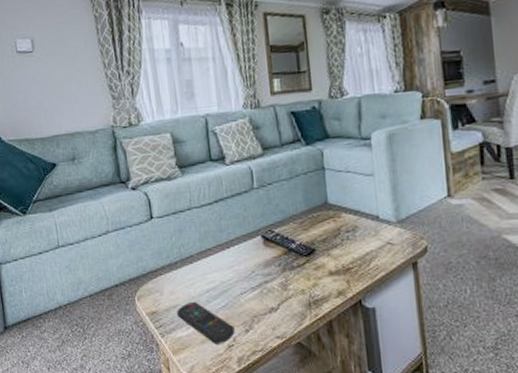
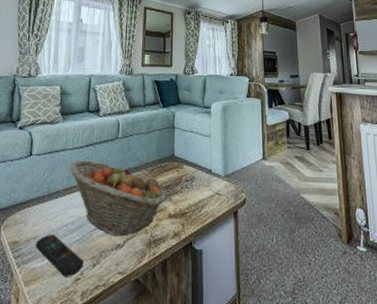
fruit basket: none [200,218,324,300] -> present [70,160,167,237]

